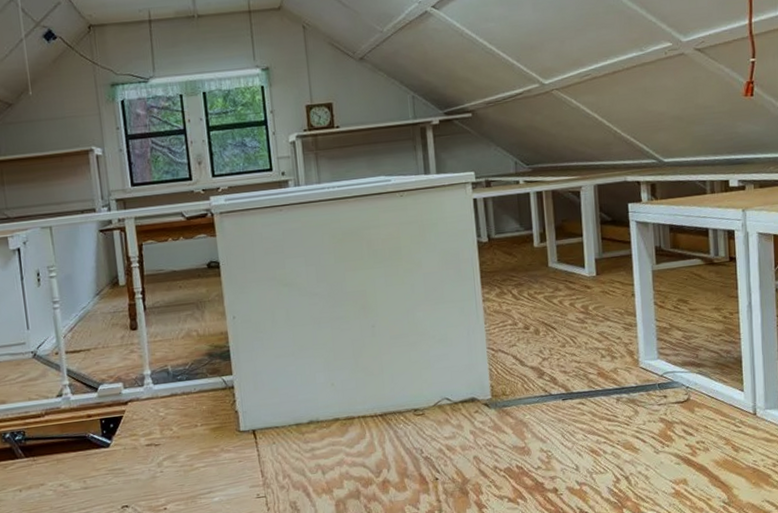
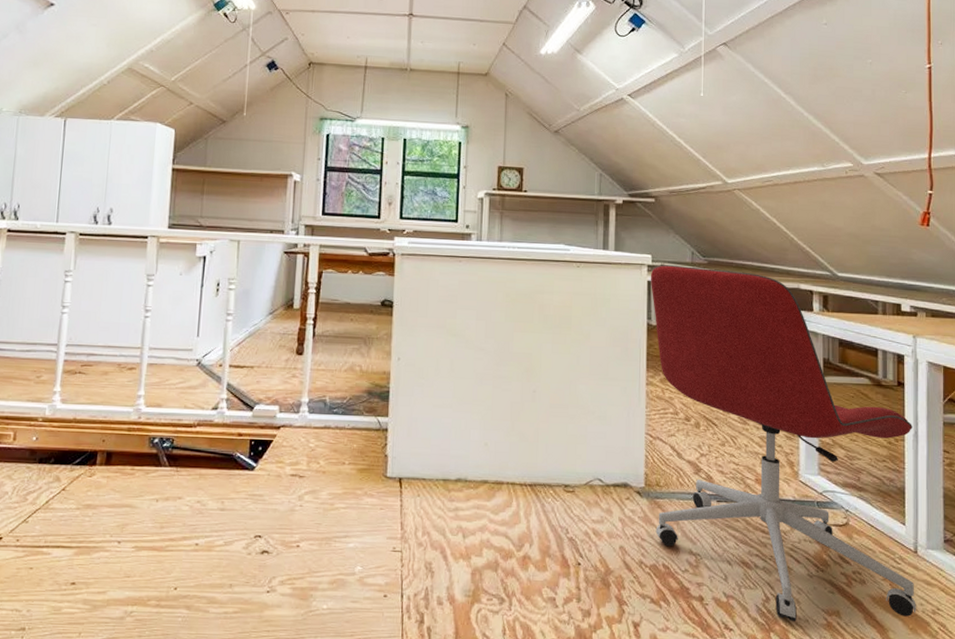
office chair: none [475,173,758,496] -> present [650,265,916,622]

